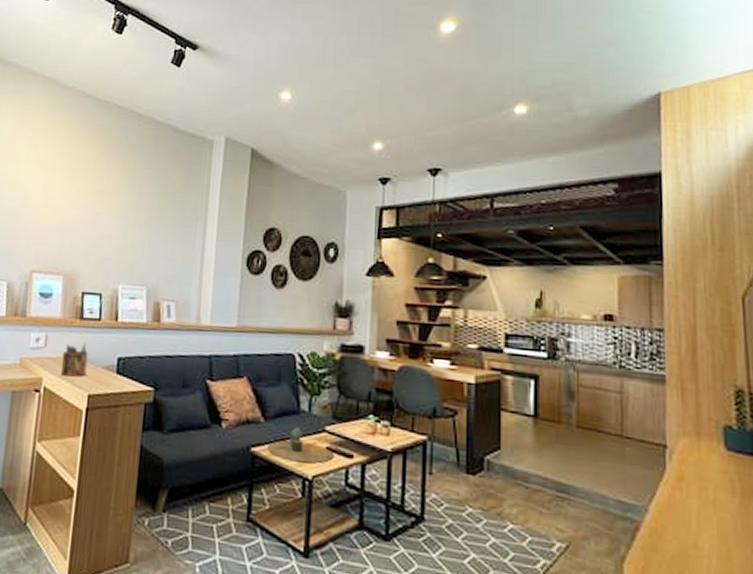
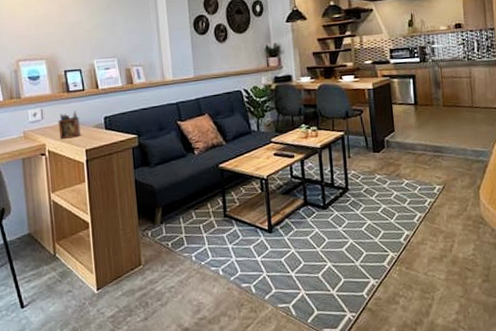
decorative tray: present [267,426,334,464] -> none [231,142,281,169]

